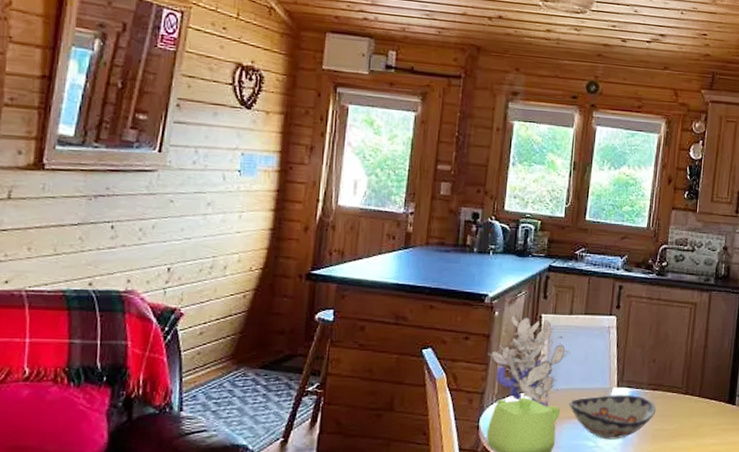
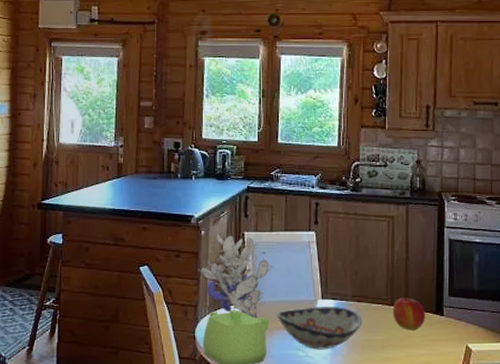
apple: none [686,386,719,420] -> present [392,297,426,331]

